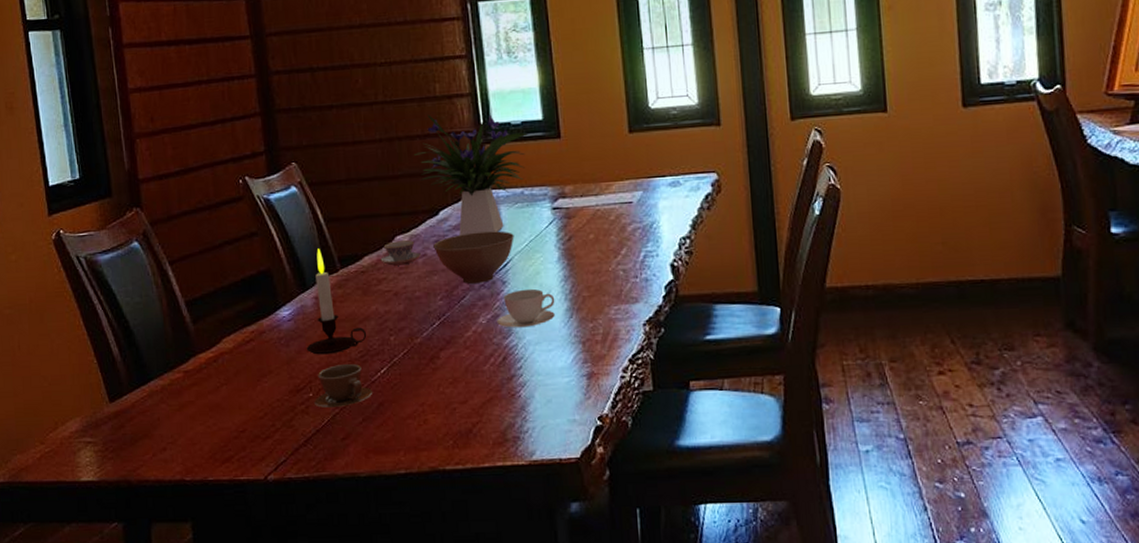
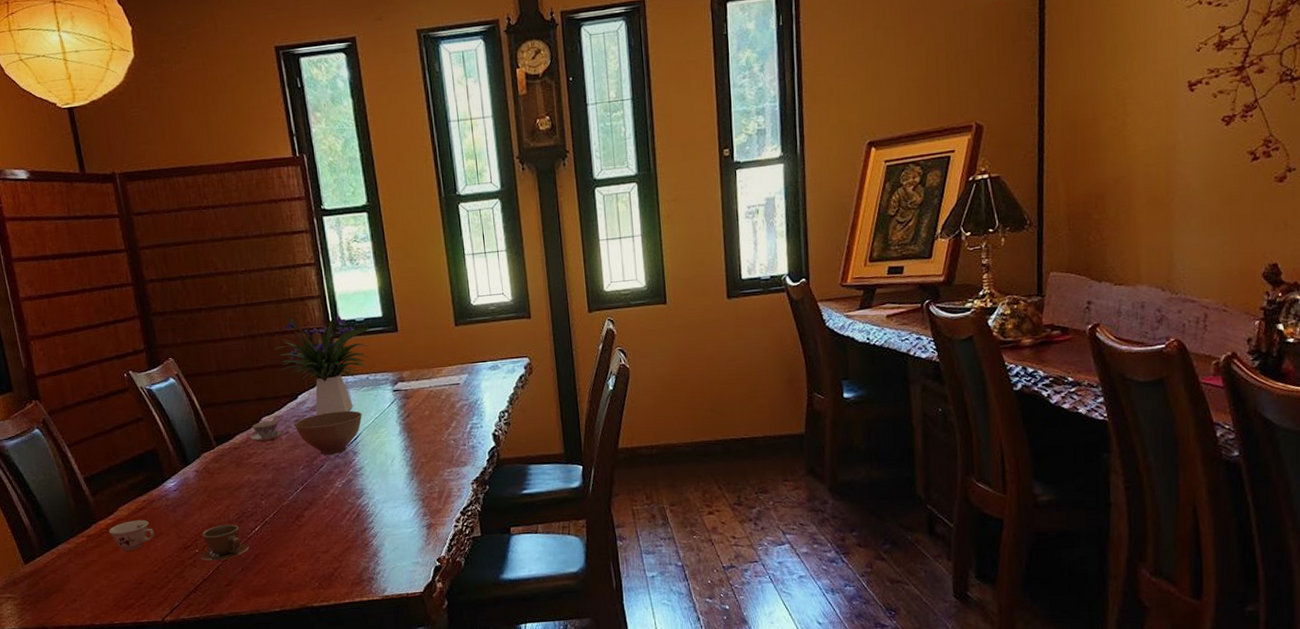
teacup: none [209,354,262,392] -> present [108,519,154,552]
candle: present [306,248,367,355] -> none [191,430,242,518]
teacup: present [497,288,555,328] -> none [350,457,399,490]

